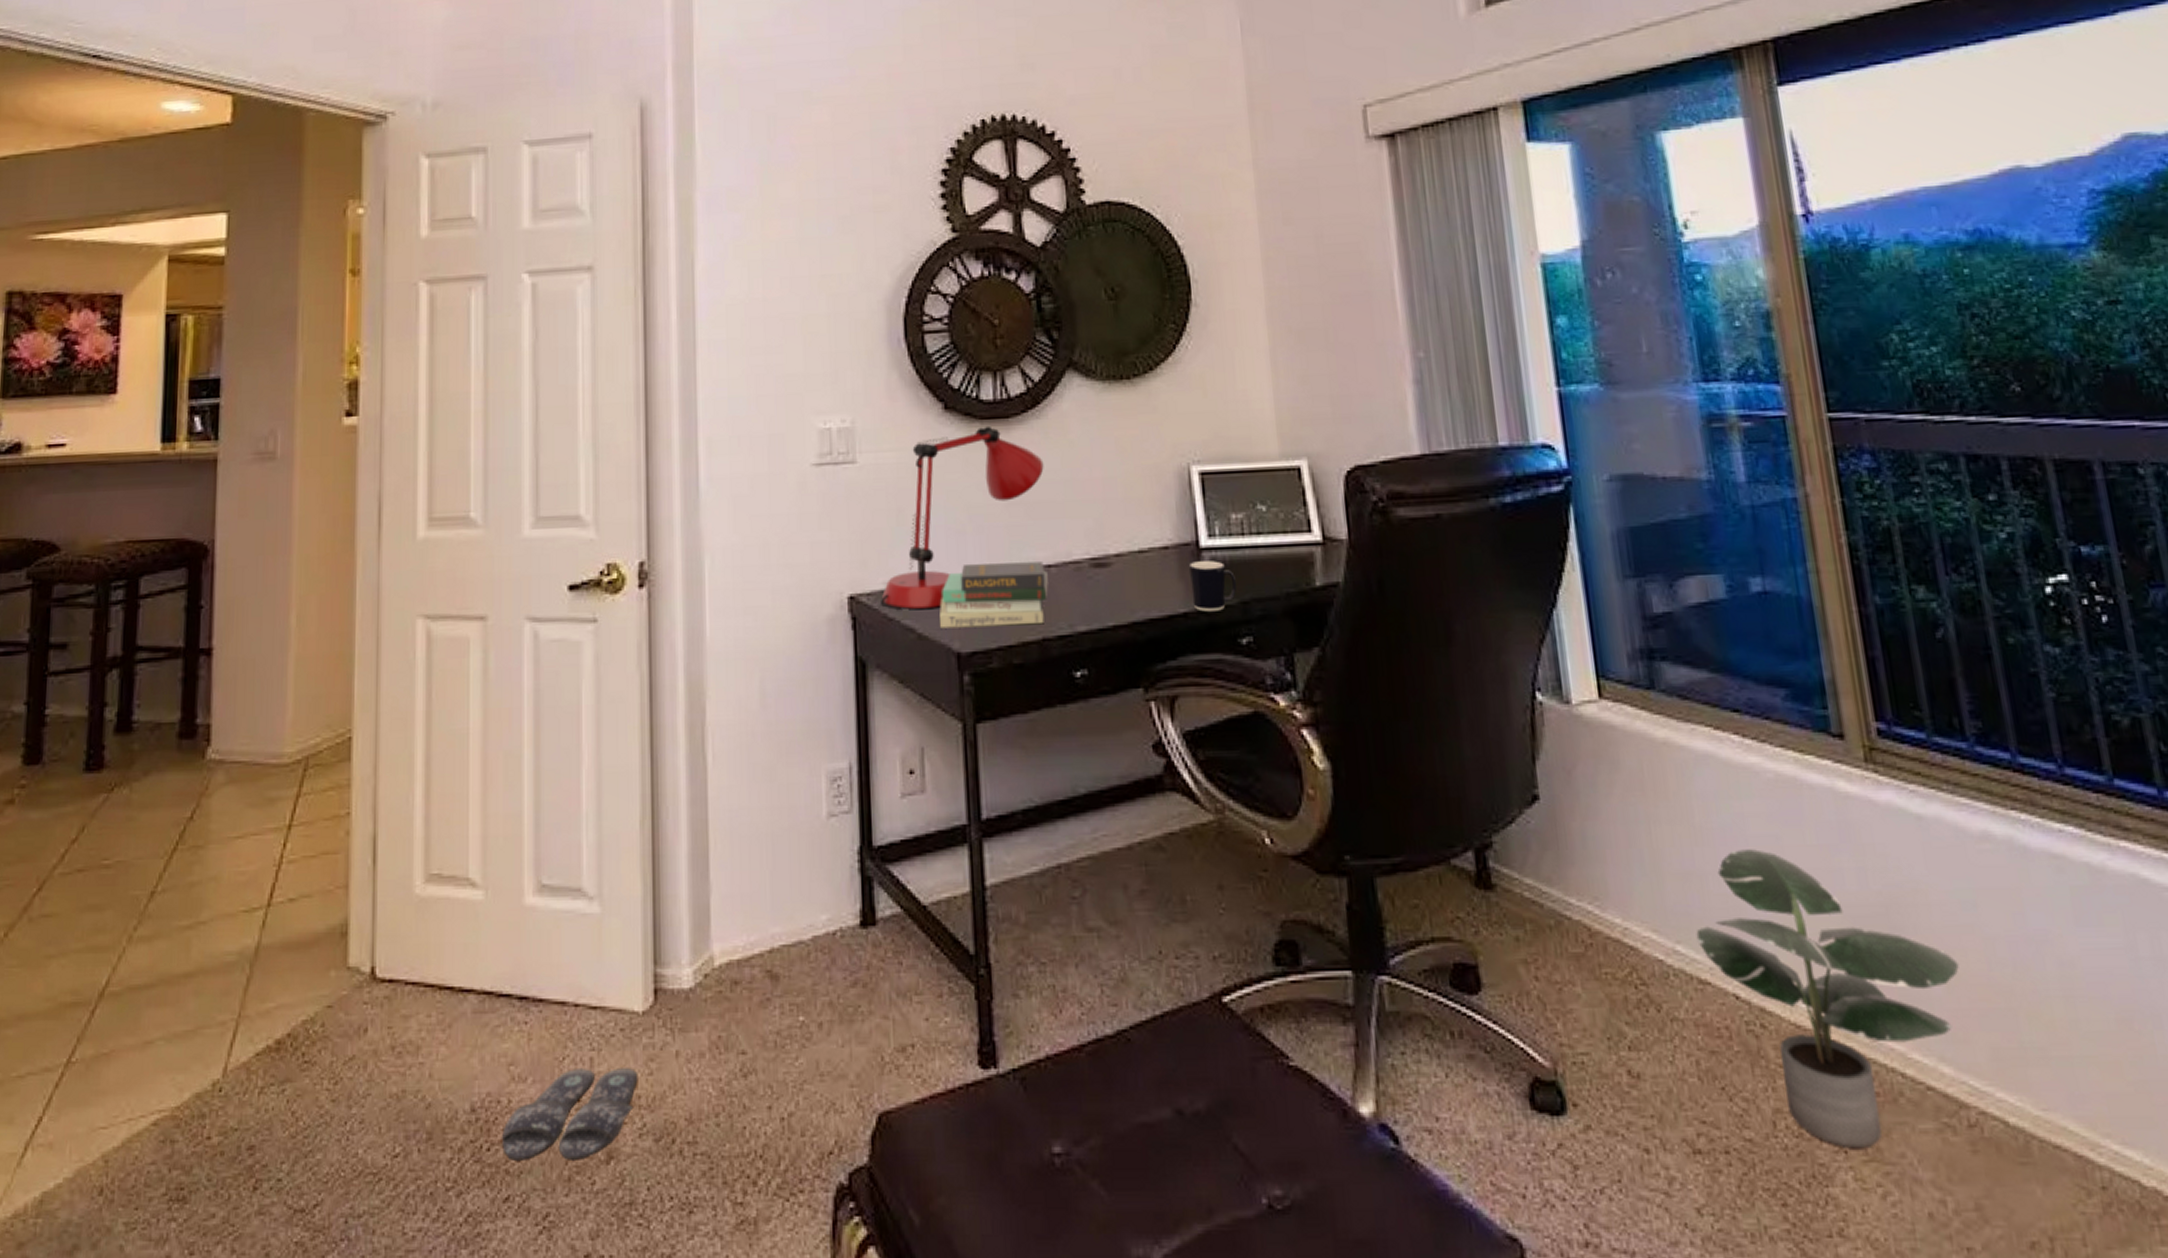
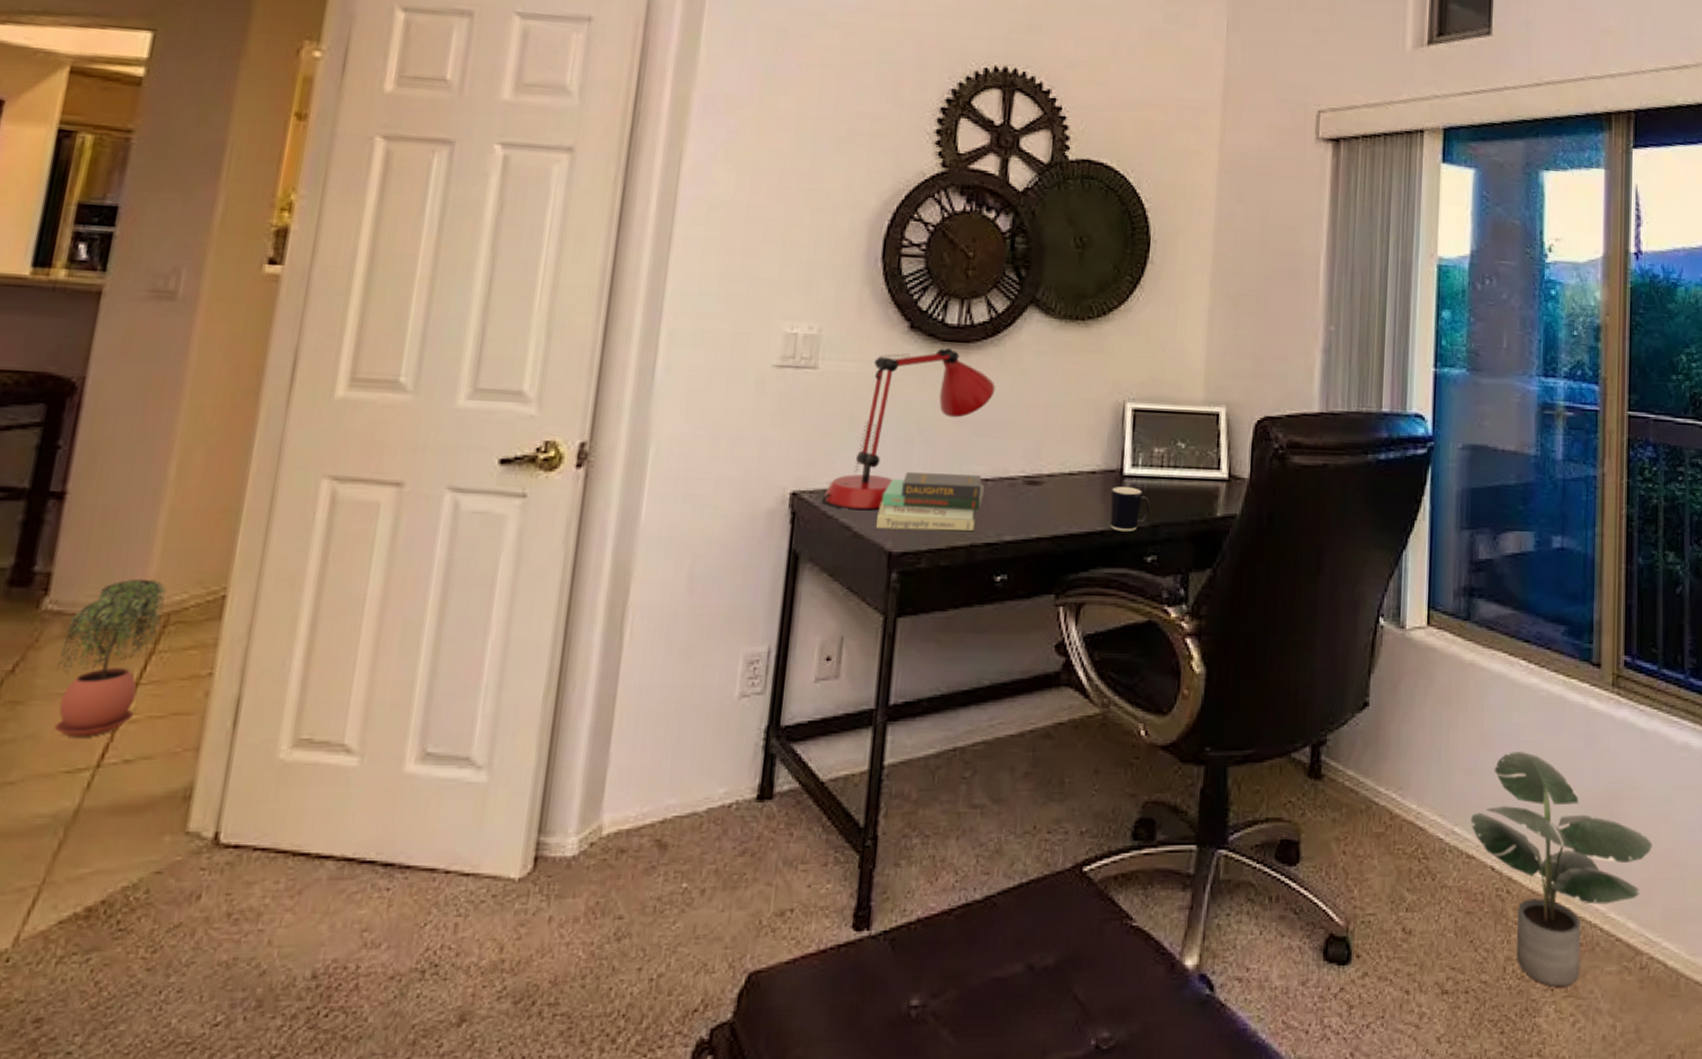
potted plant: none [225,725,303,878] -> present [54,578,166,737]
slippers: present [501,1068,637,1161] -> none [342,933,504,1026]

